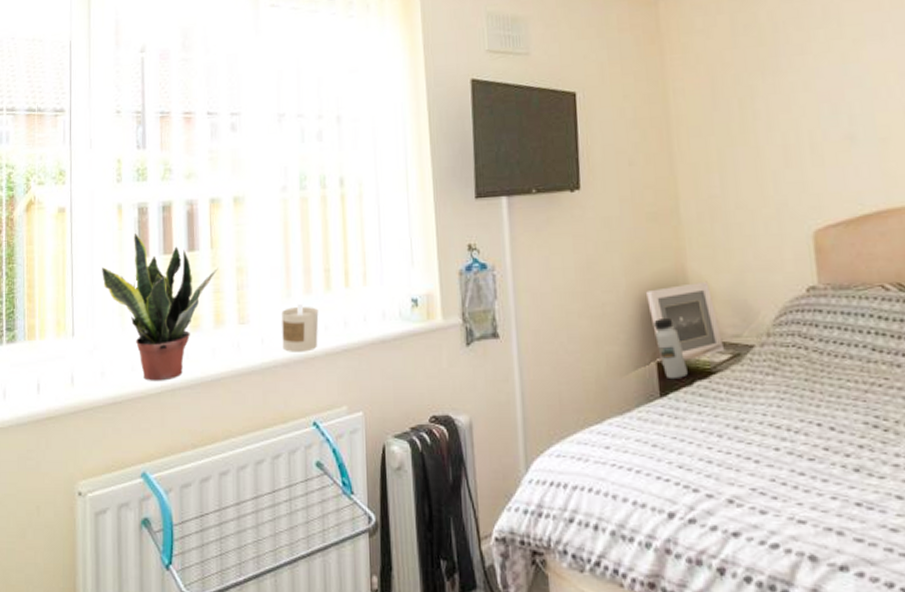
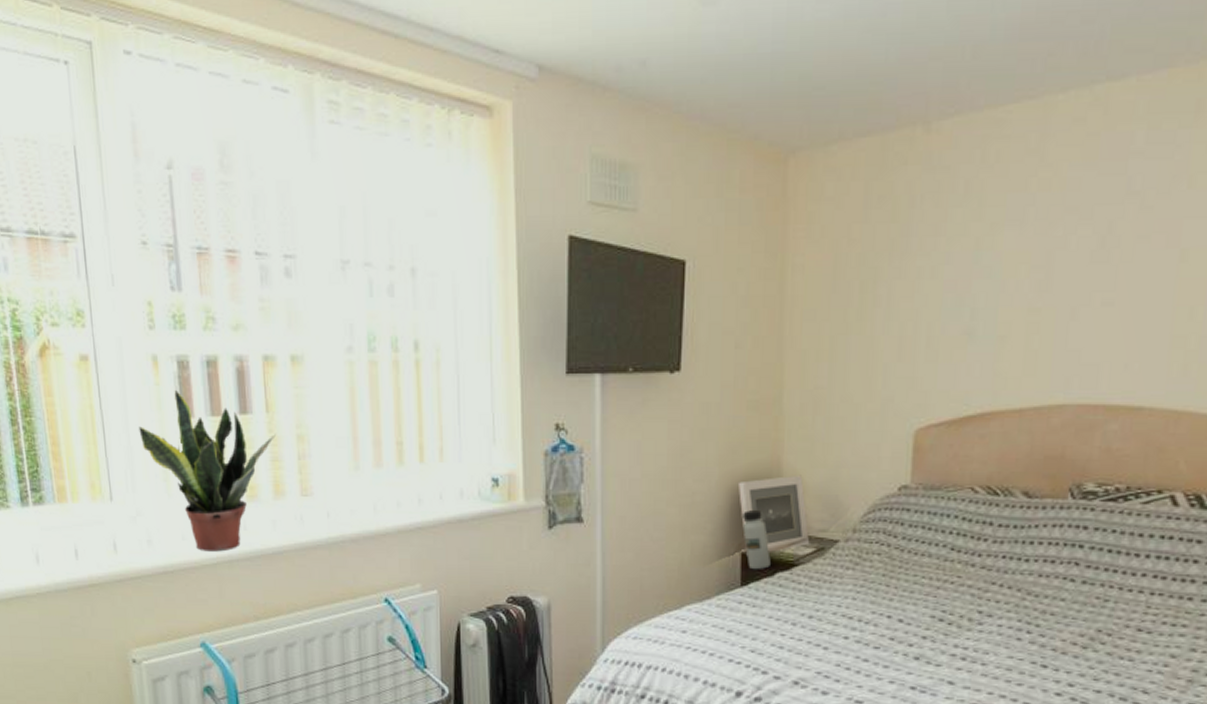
candle: present [282,304,319,352] -> none [349,478,391,528]

